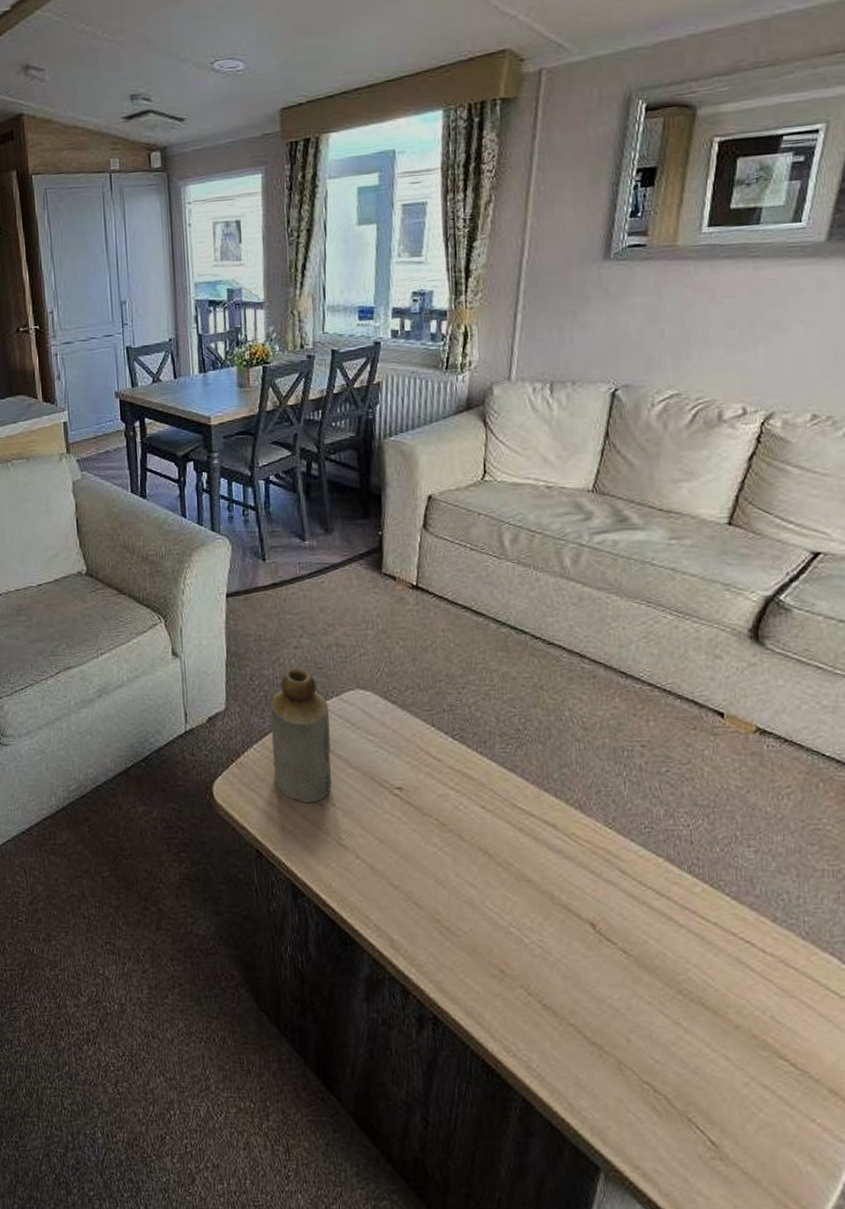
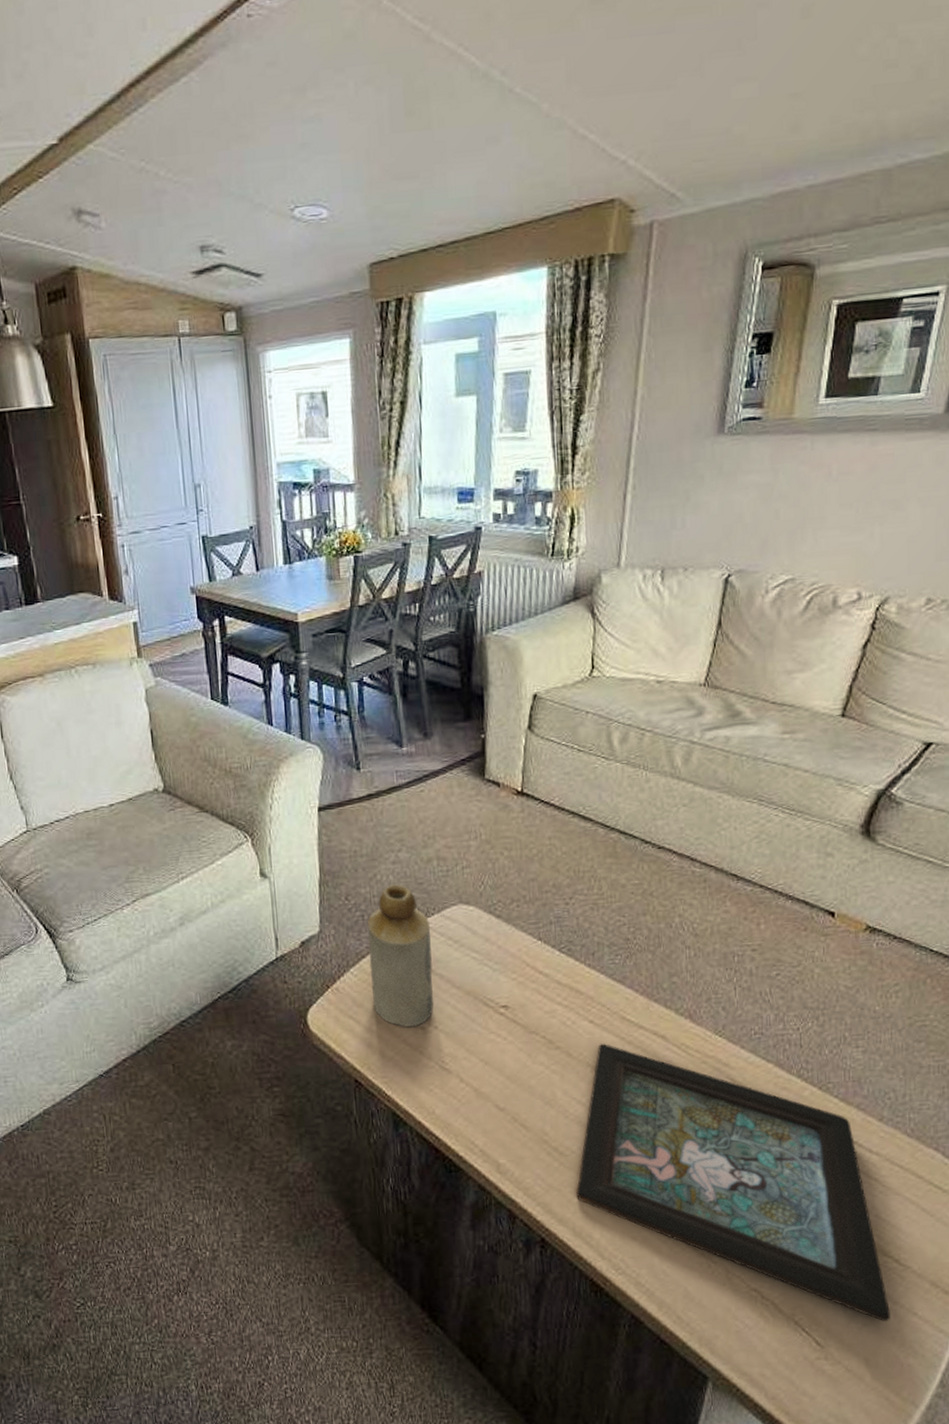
decorative tray: none [468,829,789,1127] -> present [576,1044,891,1322]

